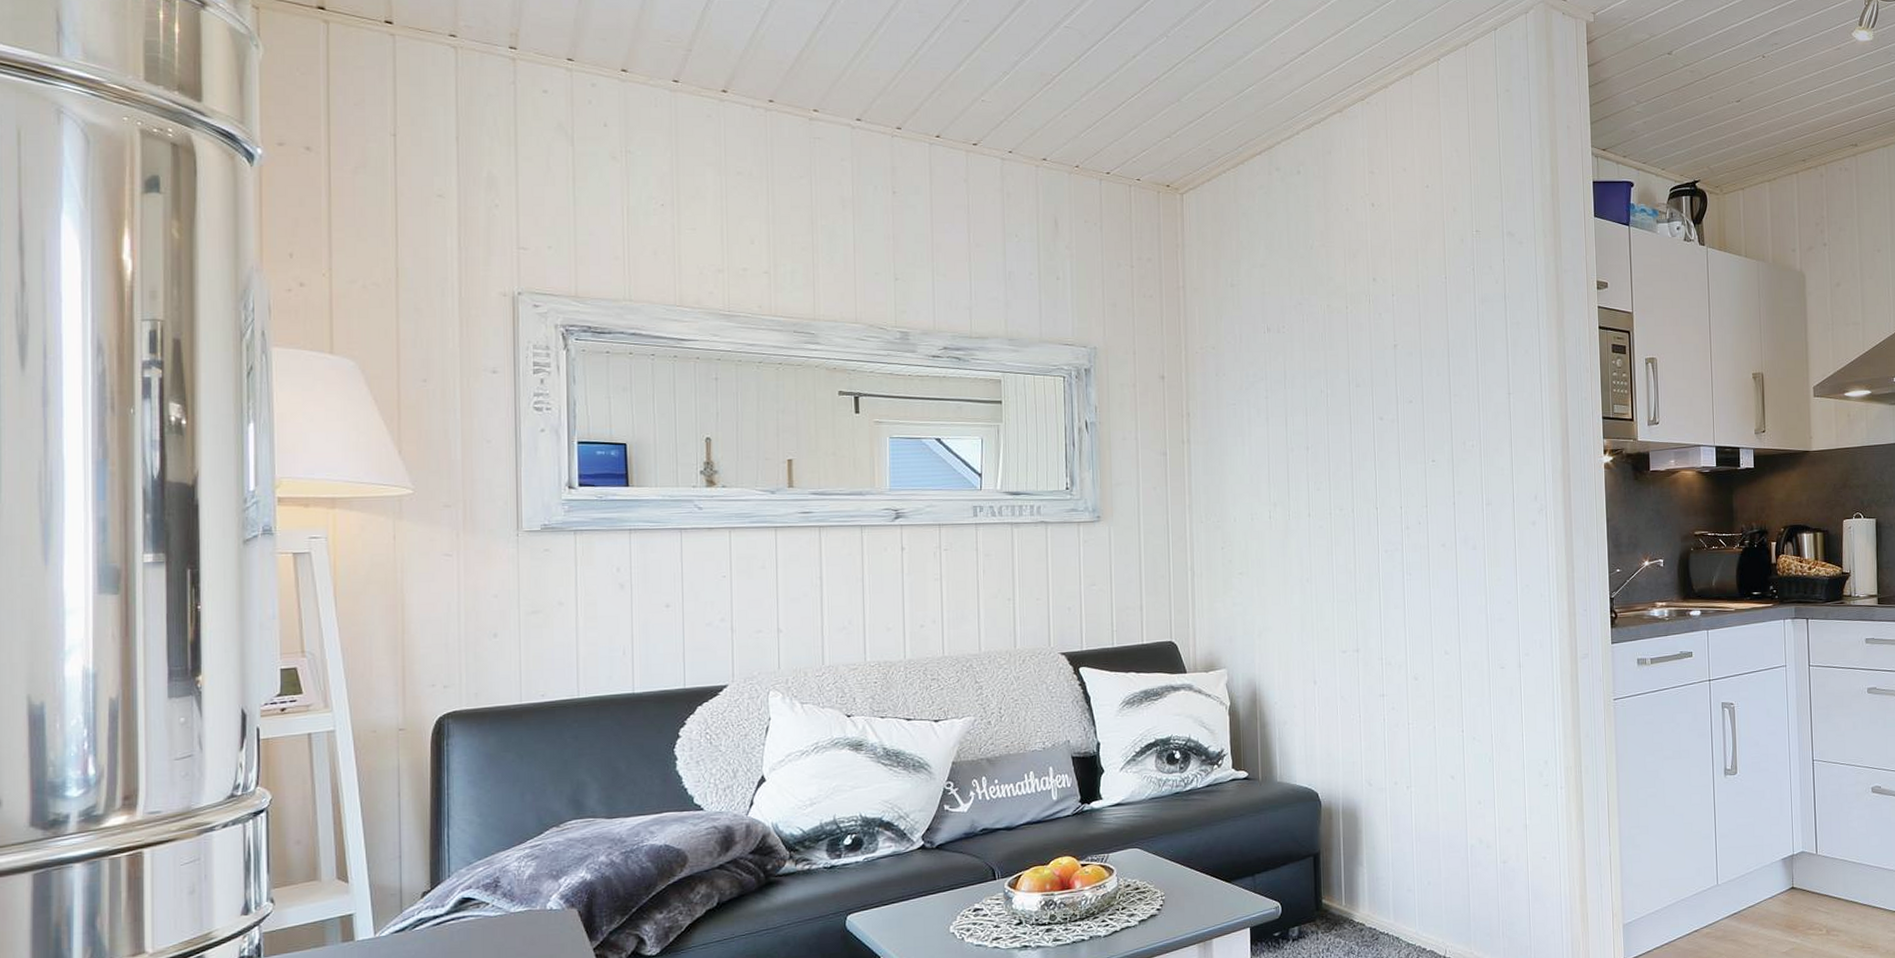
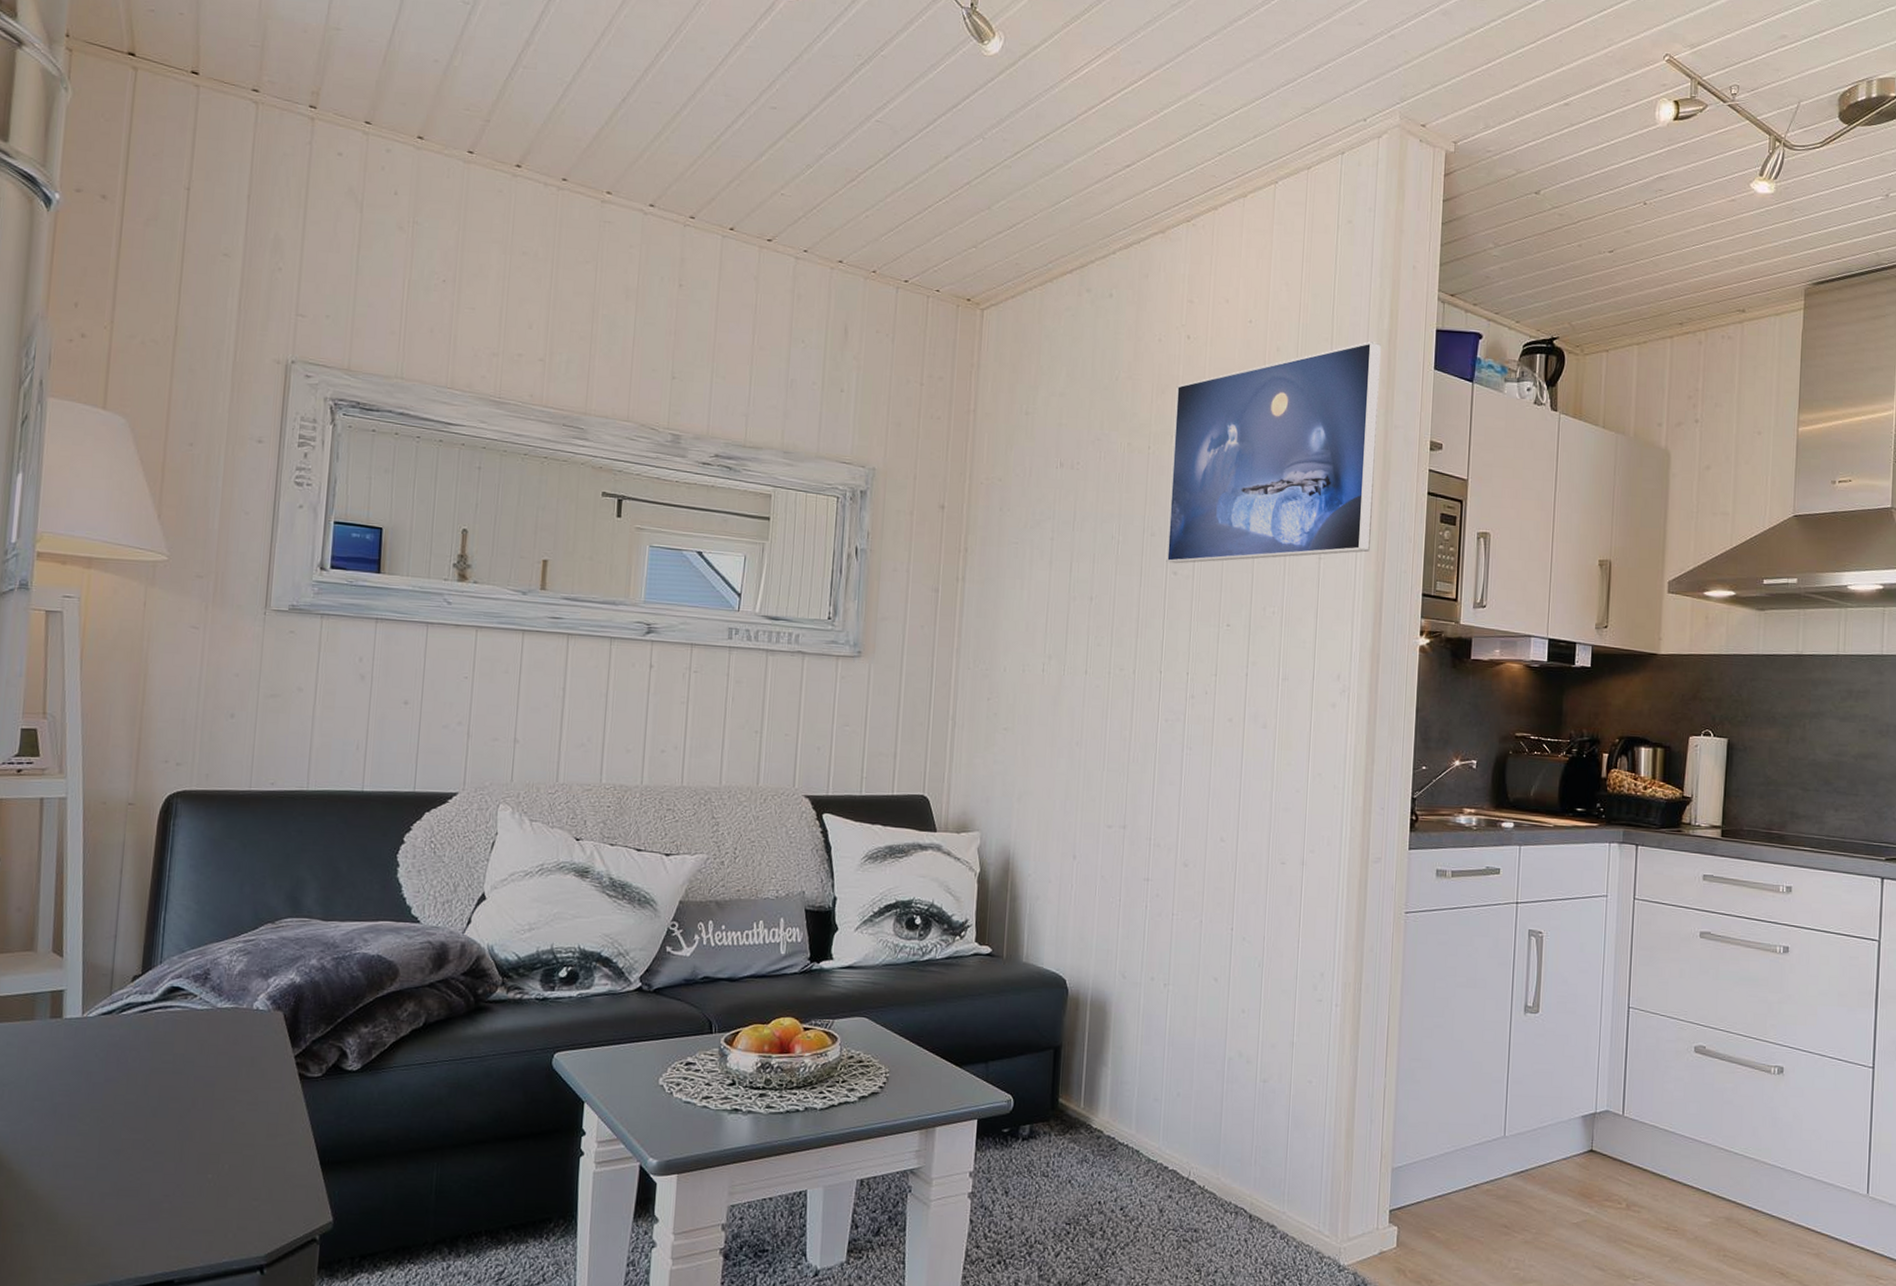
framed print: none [1366,196,1553,410] -> present [1166,341,1381,564]

